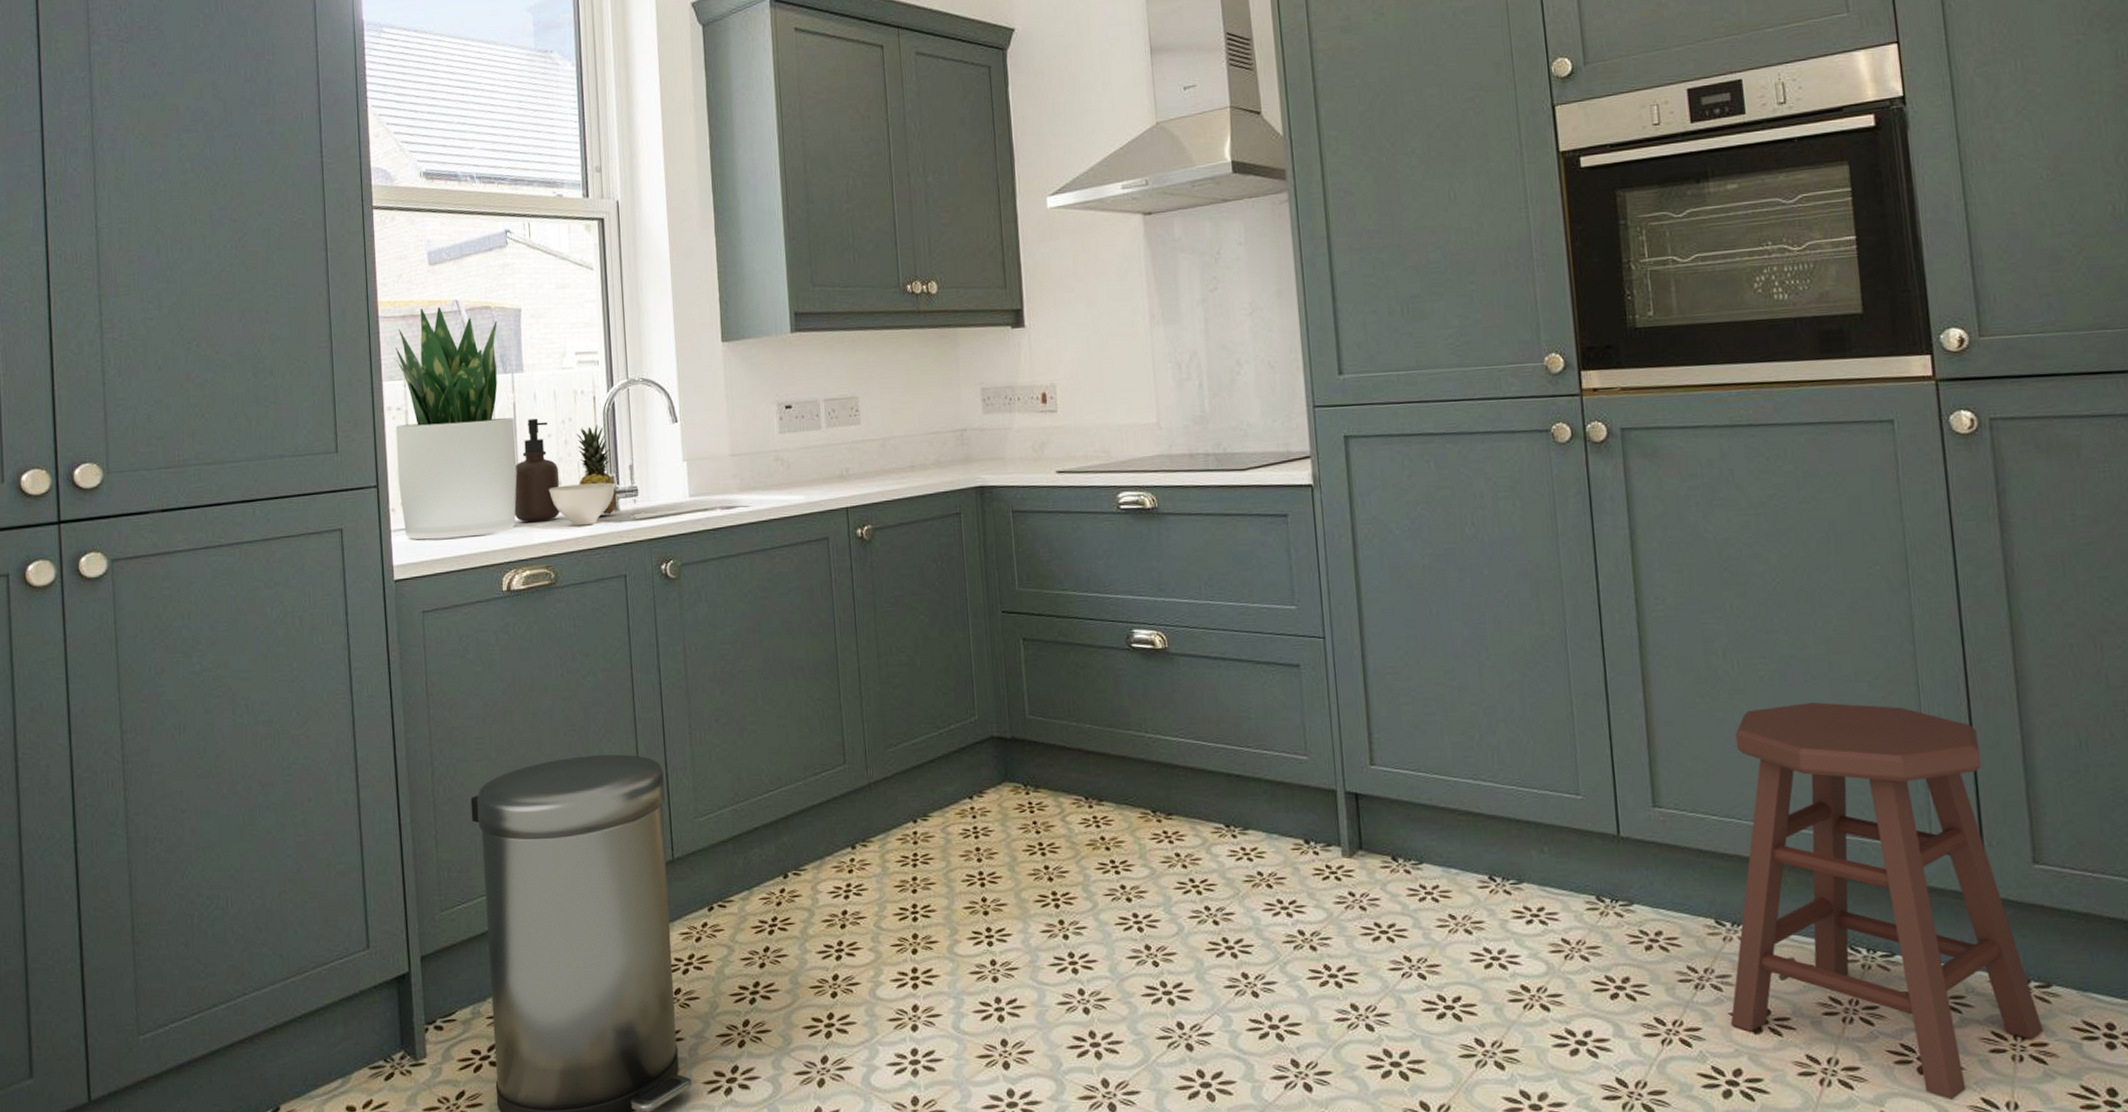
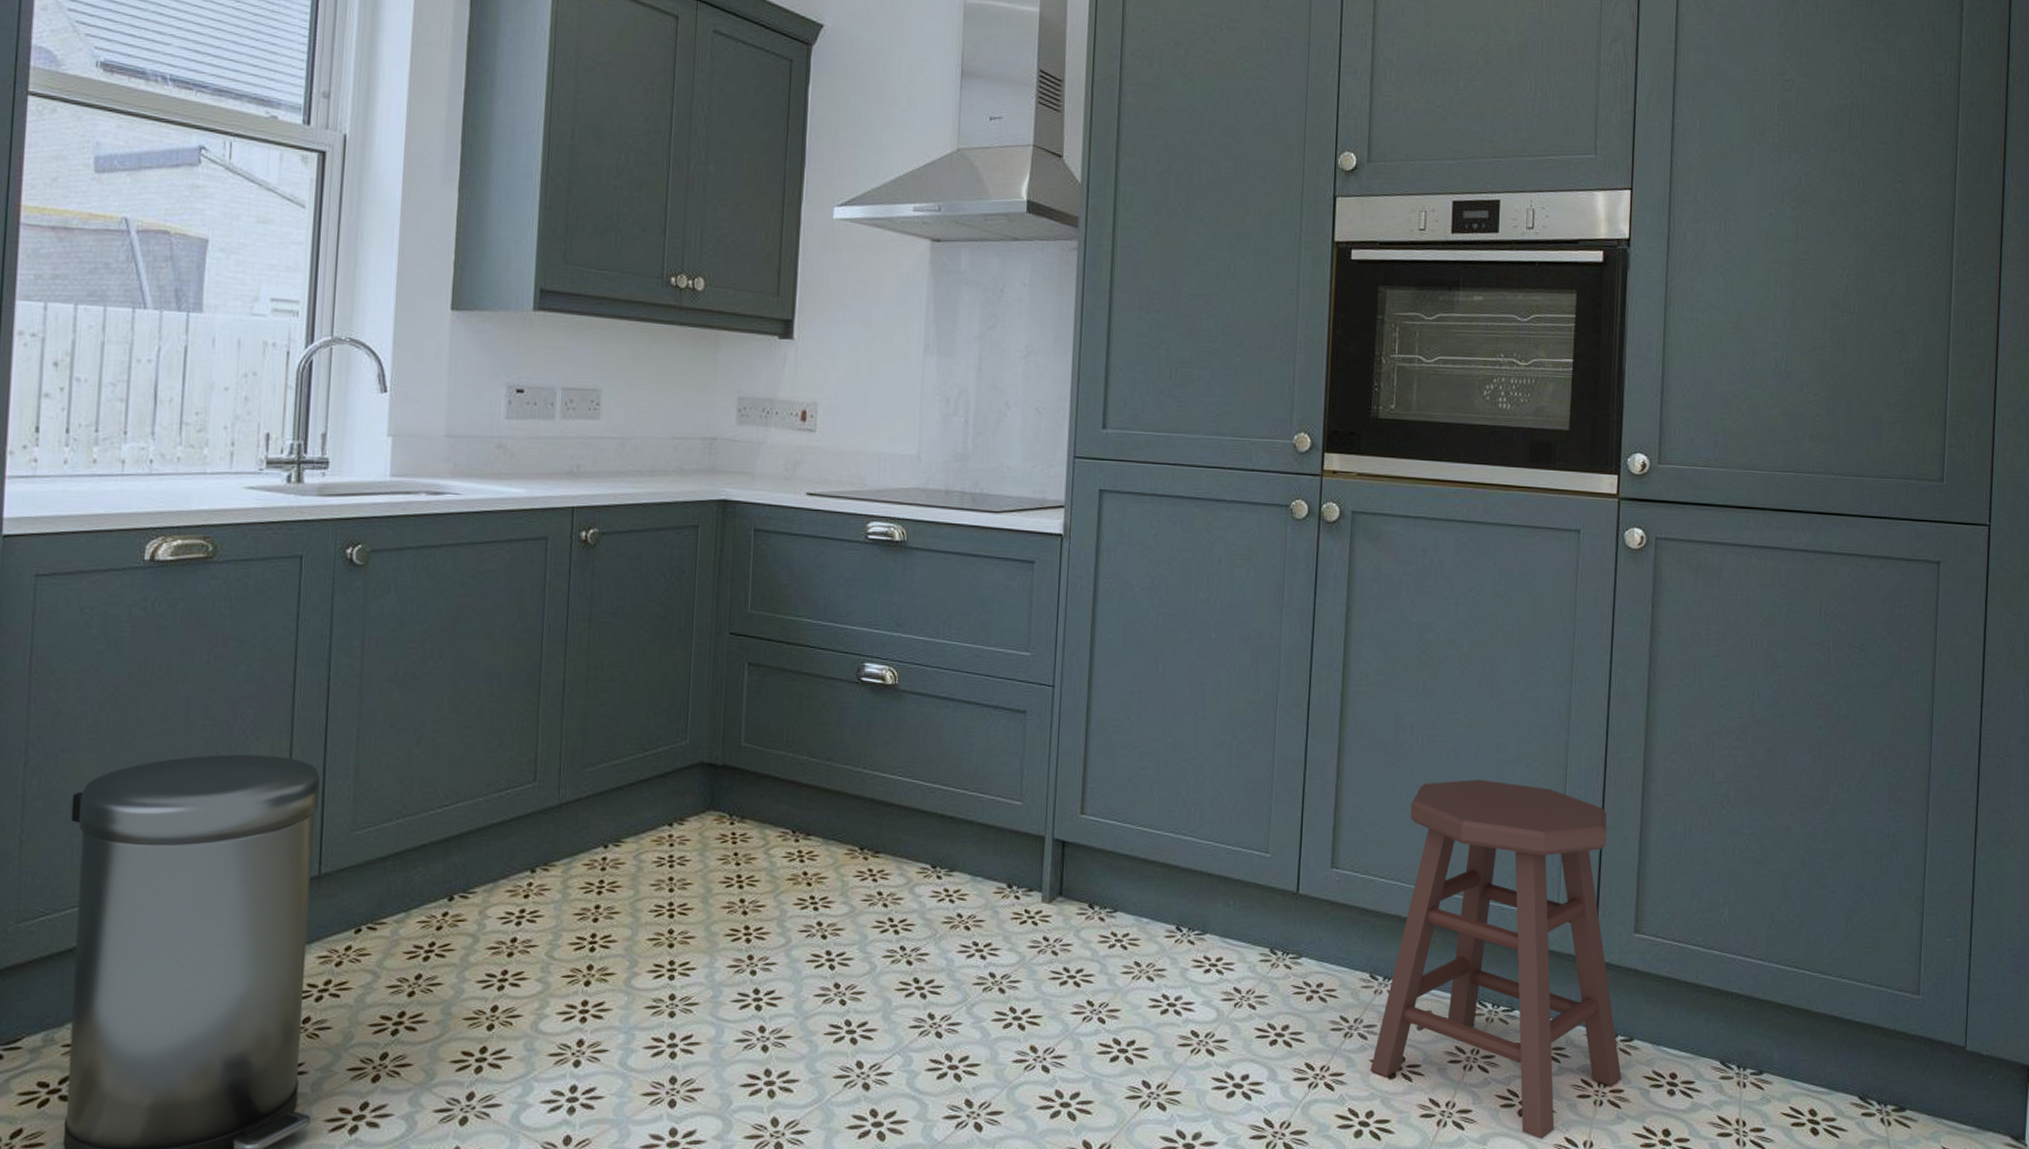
planter: present [395,307,518,540] -> none [22,221,184,494]
soap dispenser: present [514,418,560,522] -> none [170,367,234,485]
bowl: present [548,482,616,526] -> none [216,447,303,496]
fruit: present [577,424,617,515] -> none [258,383,303,487]

